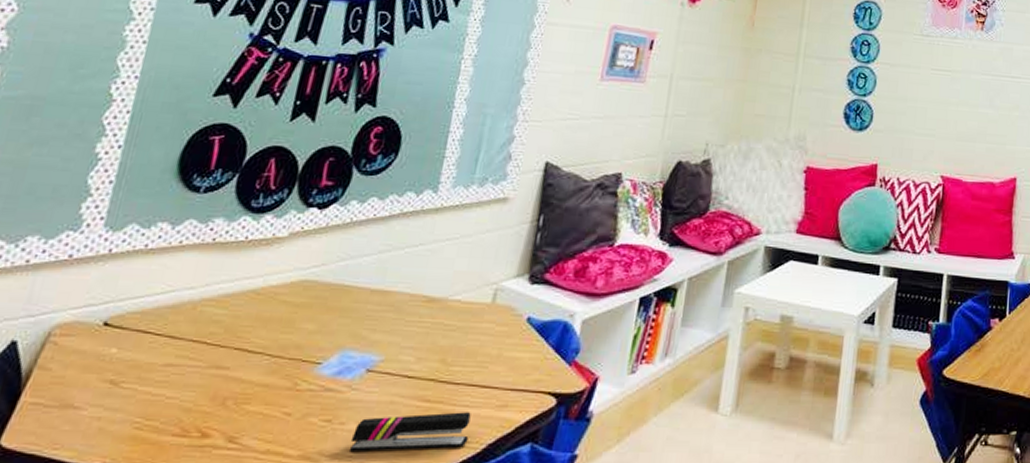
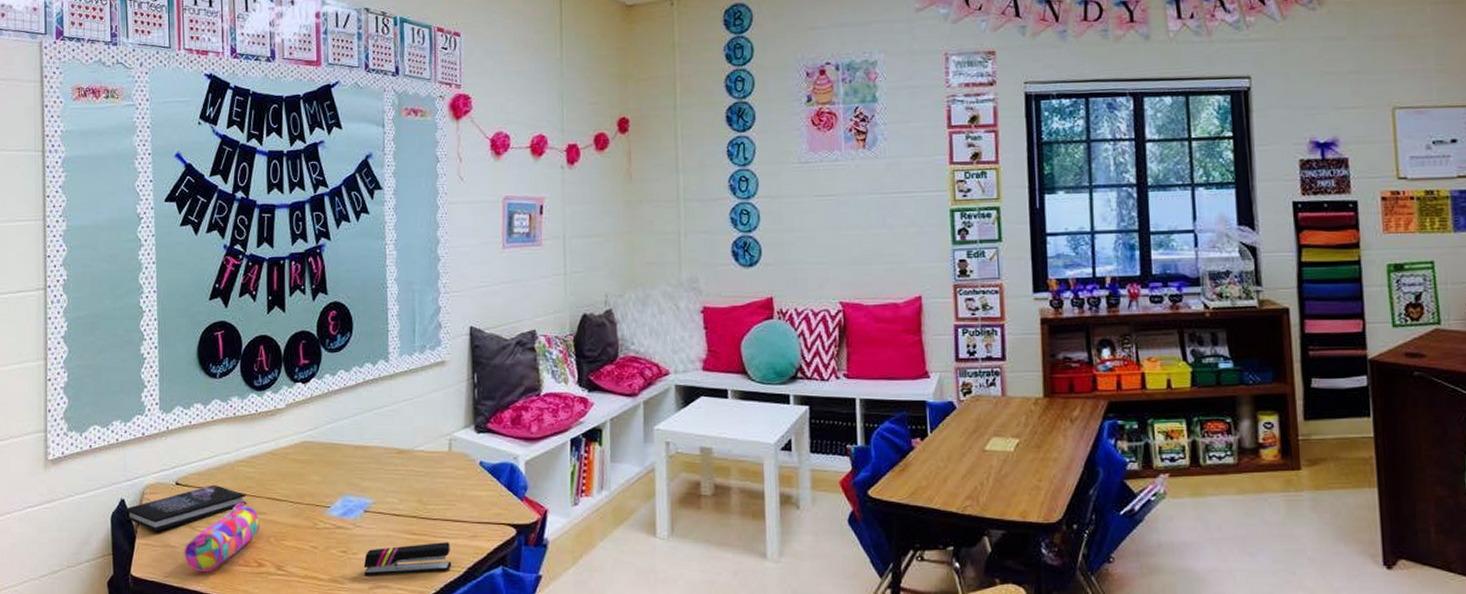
book: none [12,327,207,387] -> present [126,484,247,532]
pencil case: none [91,352,217,445] -> present [184,502,260,573]

